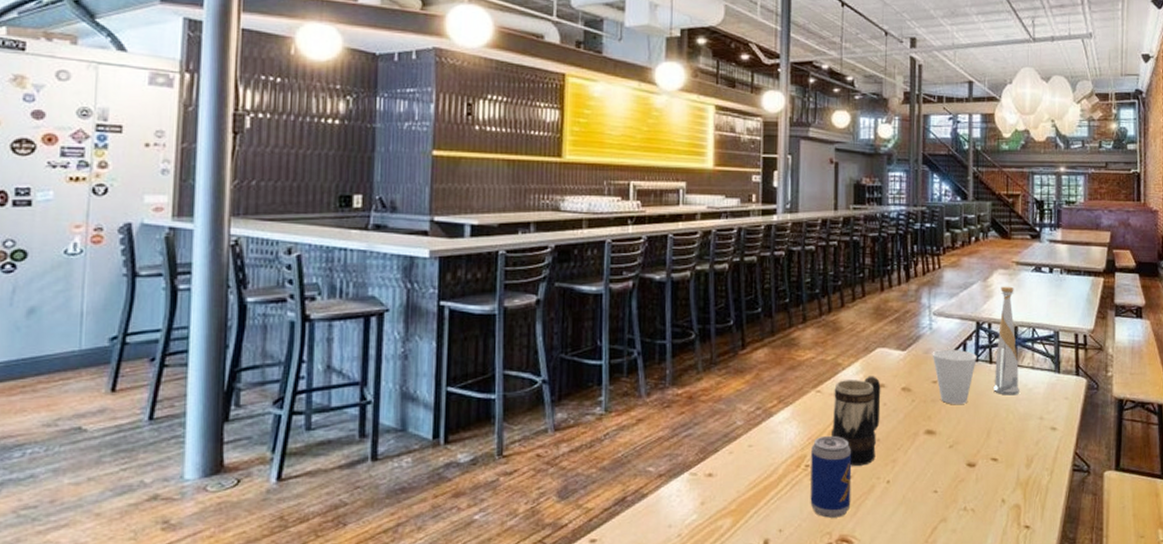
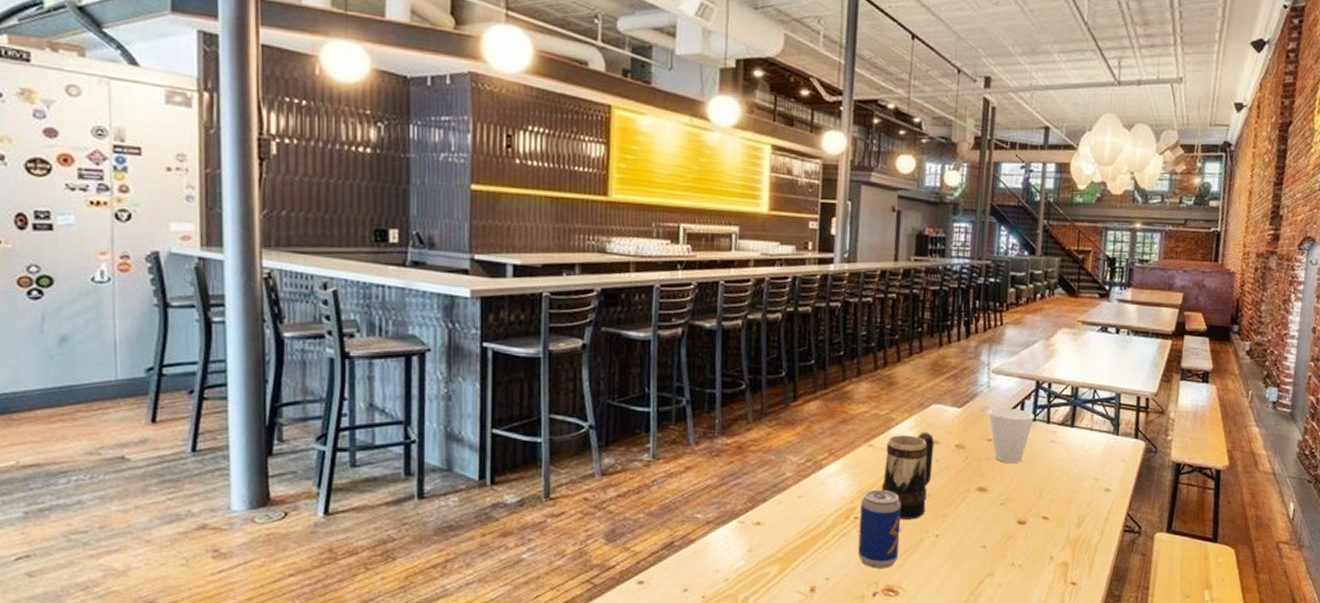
bottle: present [993,286,1019,395] -> none [1049,346,1078,456]

